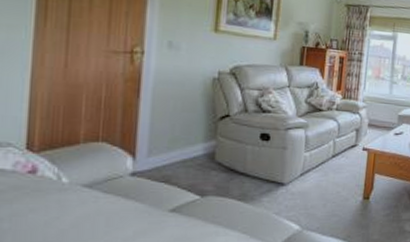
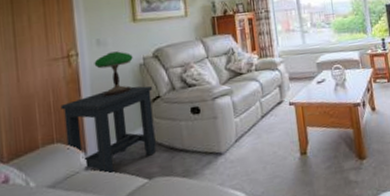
side table: none [113,97,224,183] -> present [60,86,157,173]
table lamp: none [161,58,207,106] -> present [94,51,133,97]

